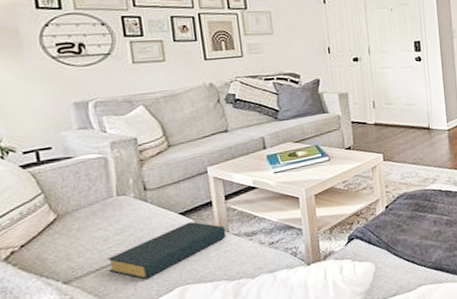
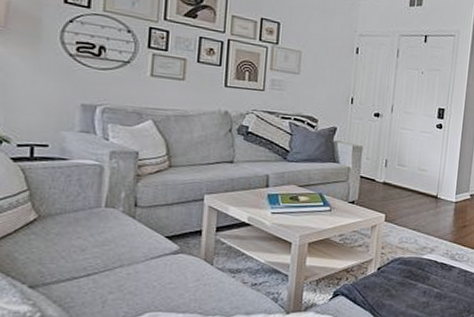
hardback book: present [107,222,227,280] -> none [79,248,210,298]

